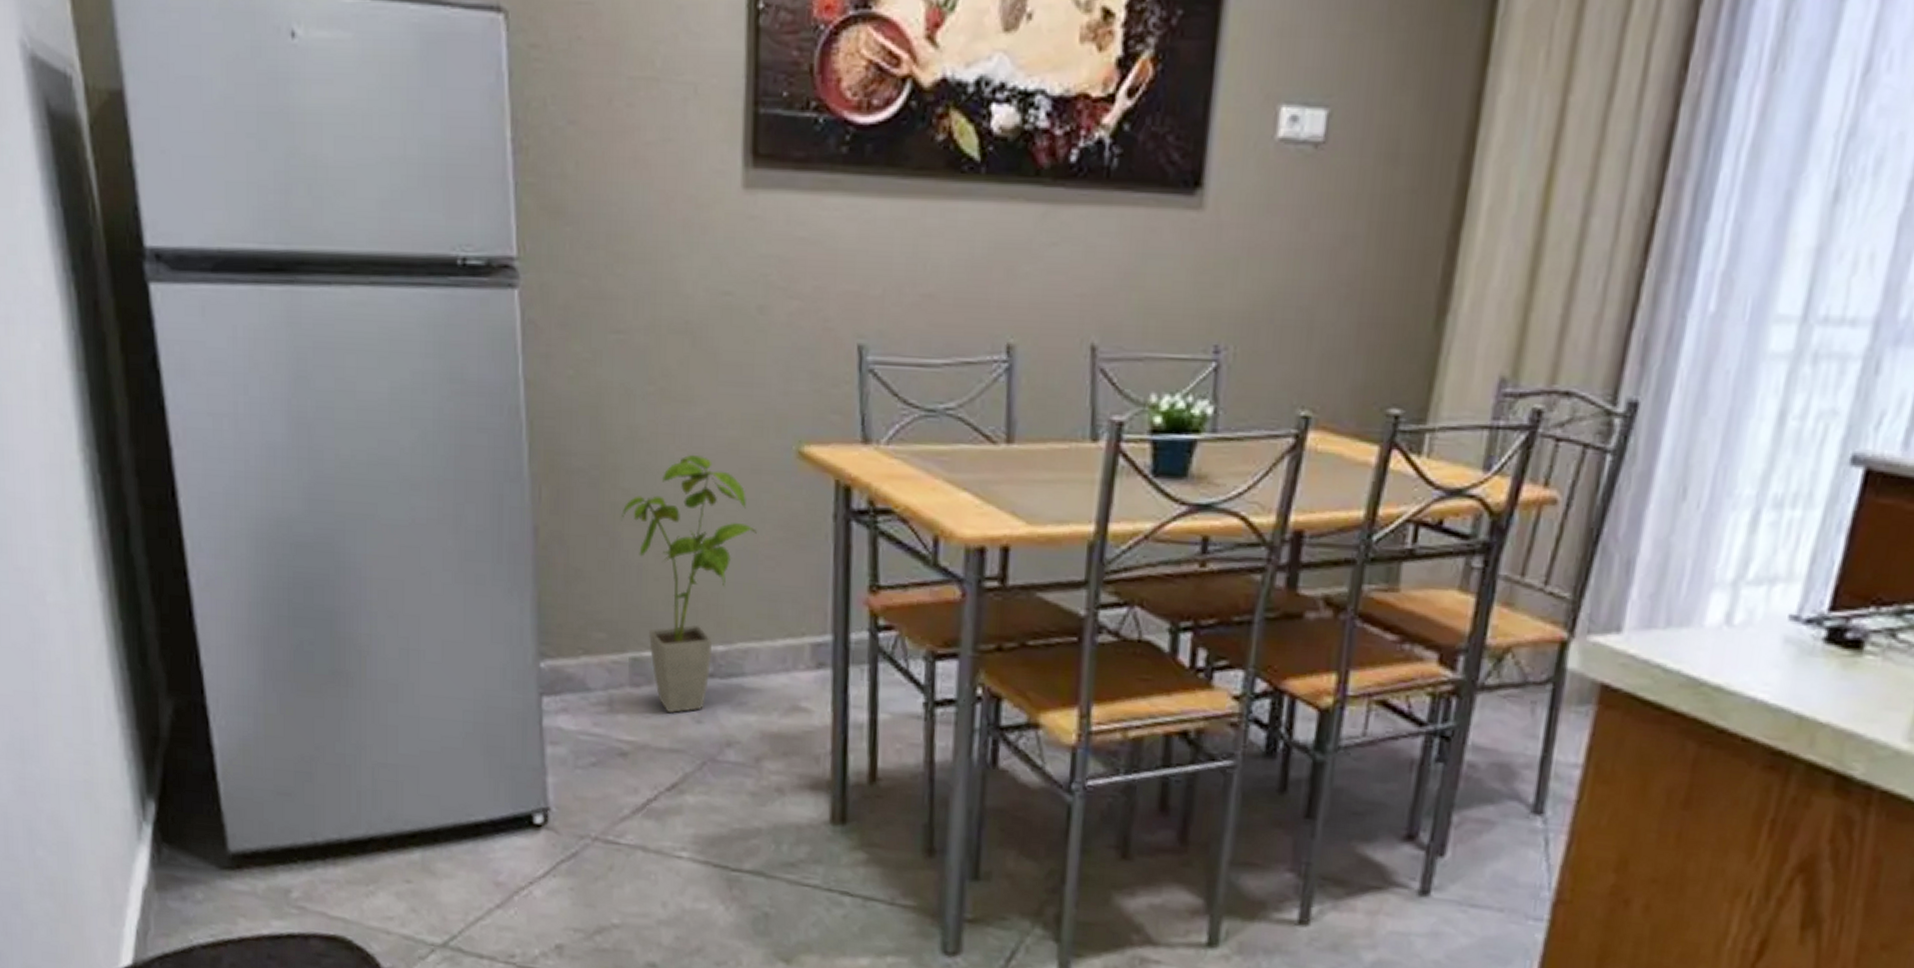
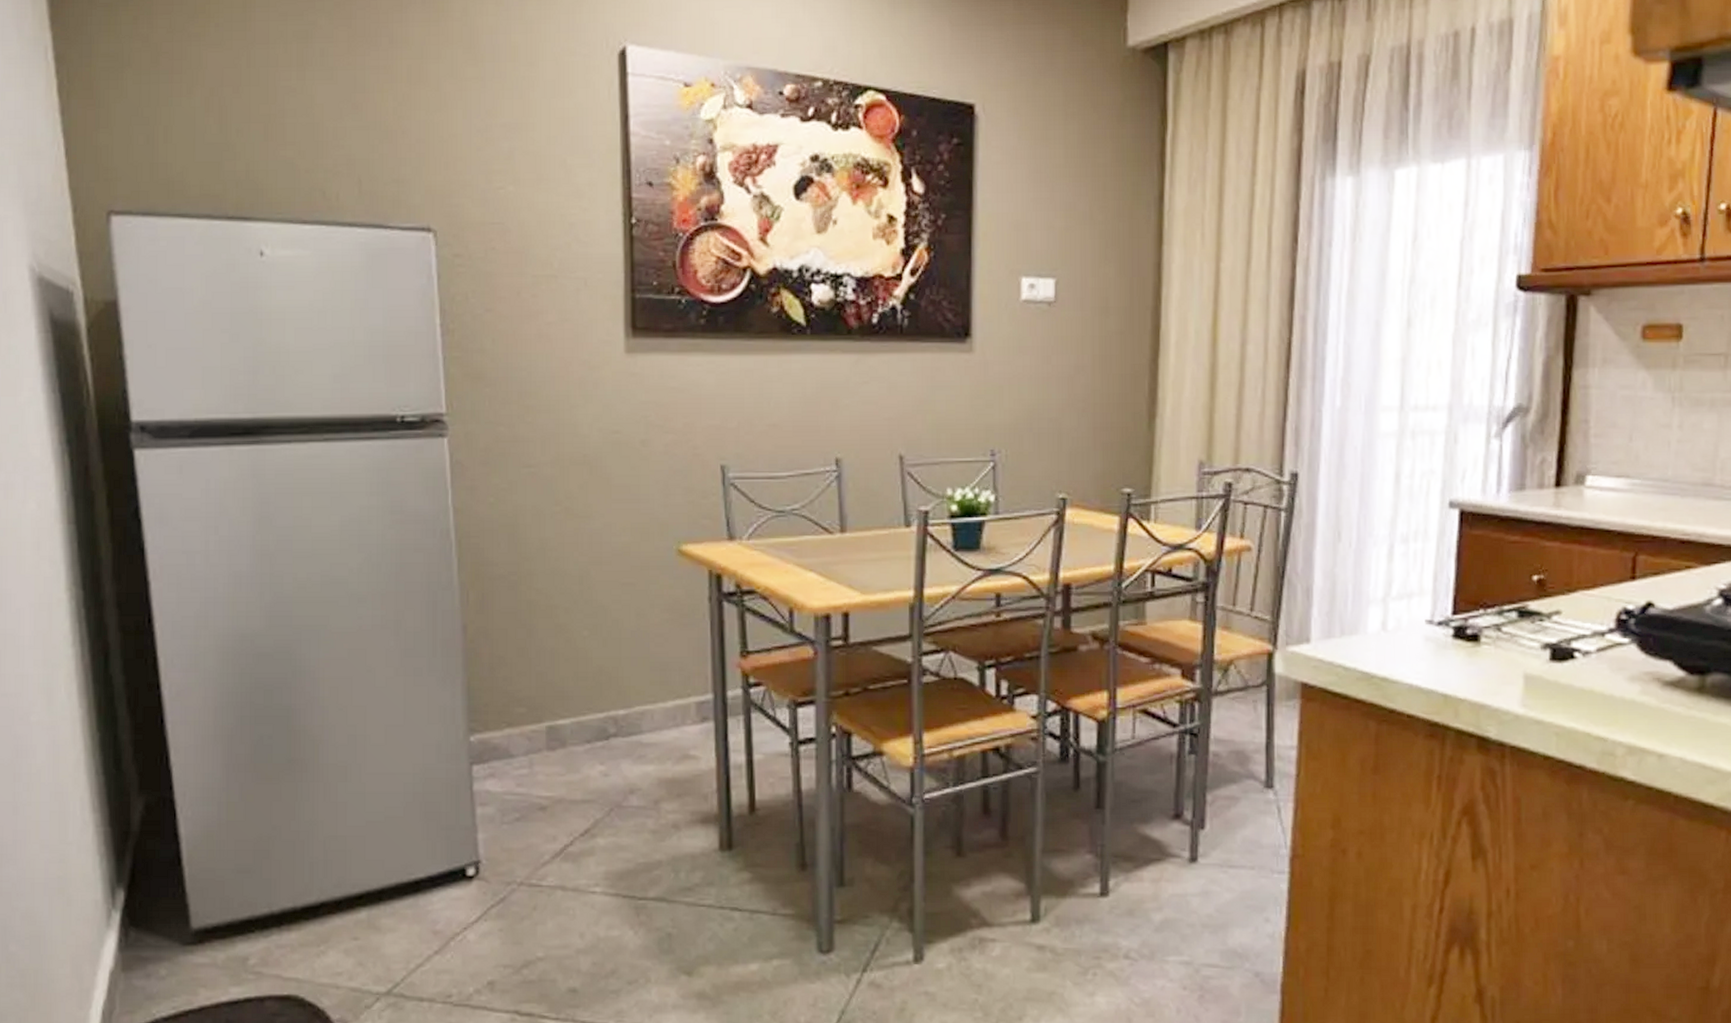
house plant: present [621,454,758,714] -> none [536,557,649,770]

